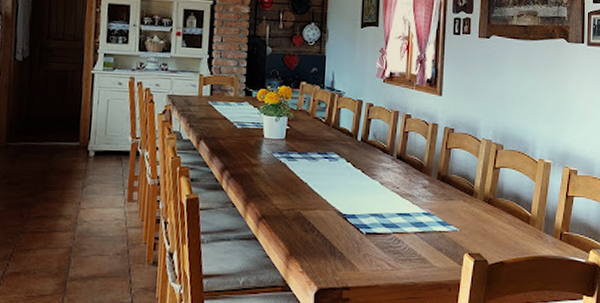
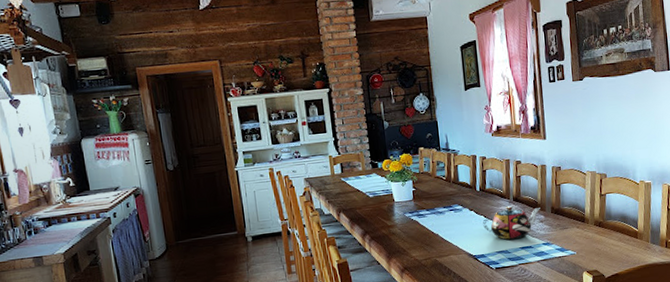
teapot: none [359,163,426,203] -> present [483,205,541,240]

